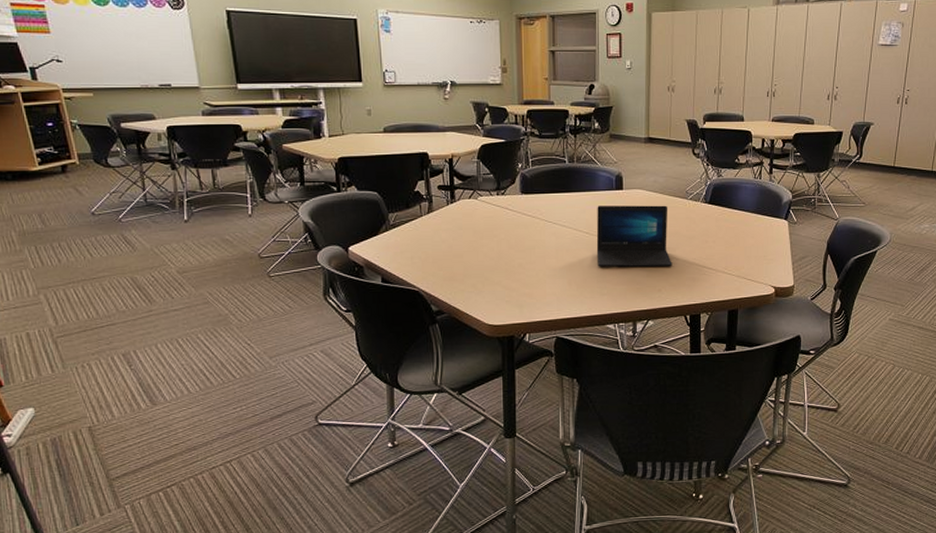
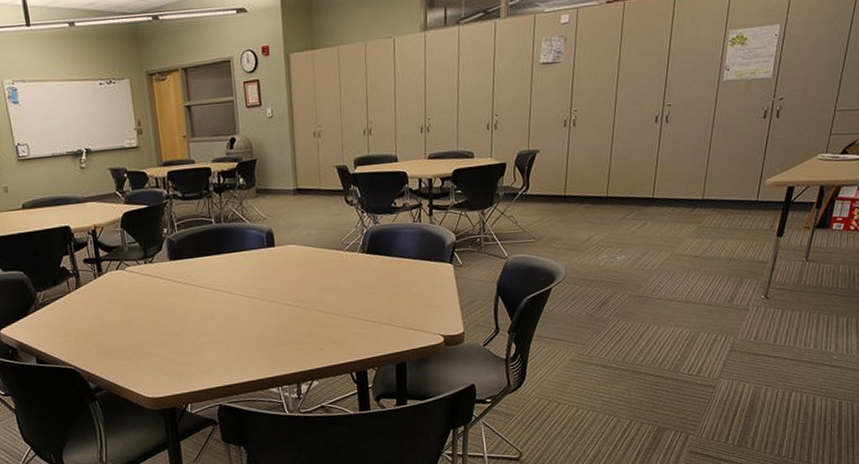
laptop: present [596,205,672,267] -> none [249,259,333,330]

